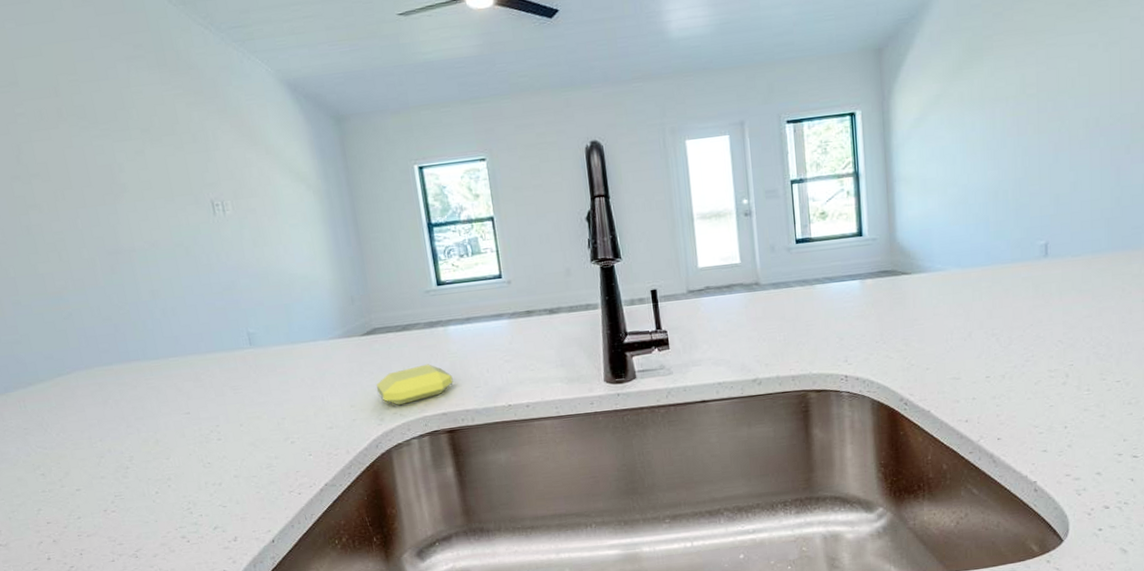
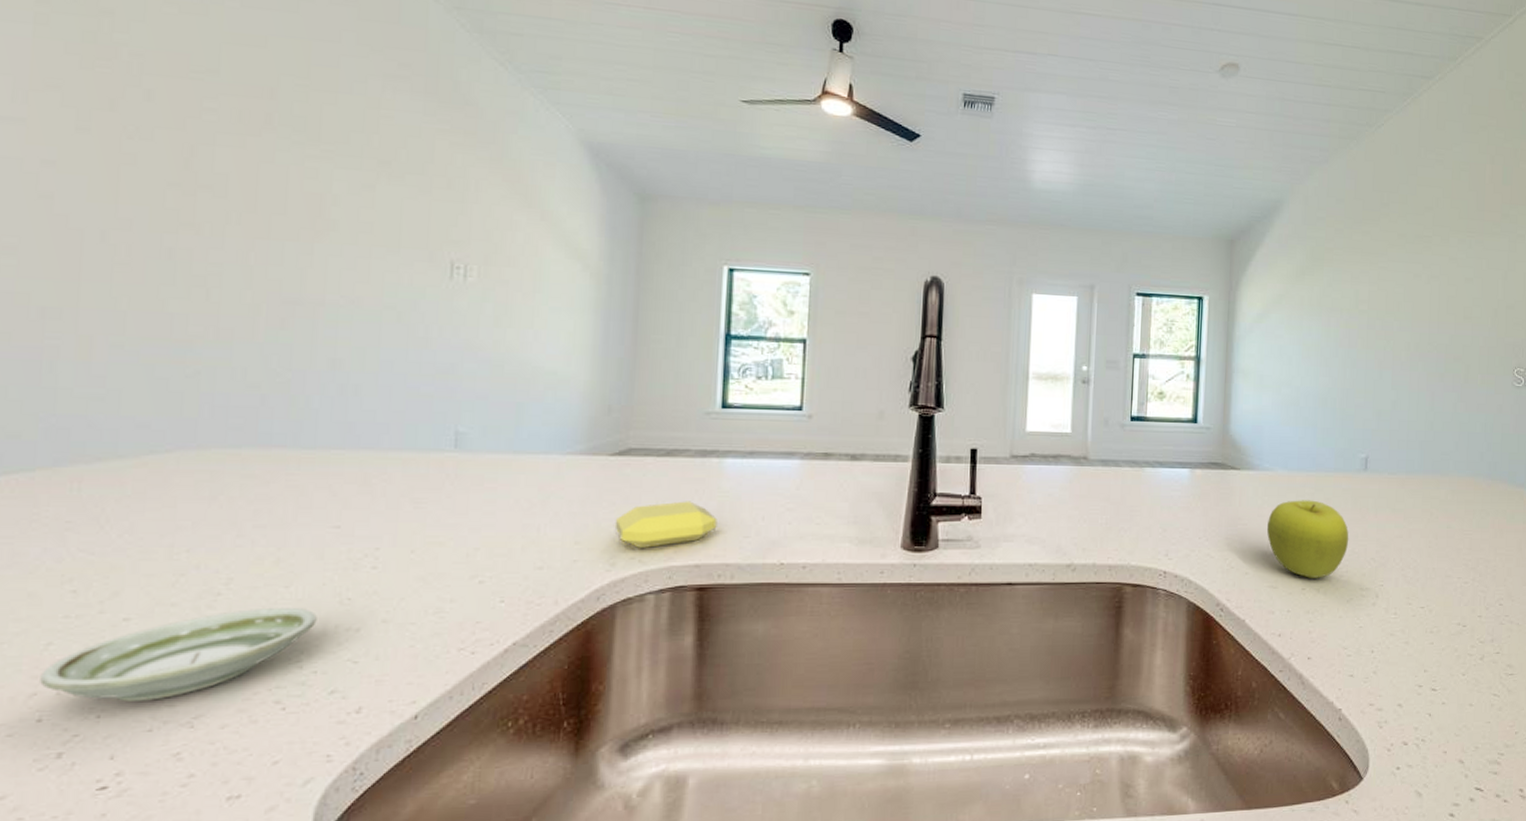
saucer: none [40,472,193,544] -> present [40,607,317,702]
fruit: none [945,292,1033,367] -> present [1267,500,1349,578]

